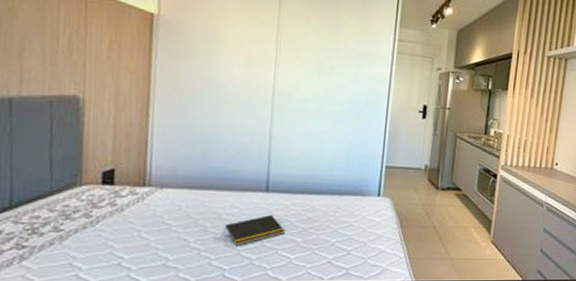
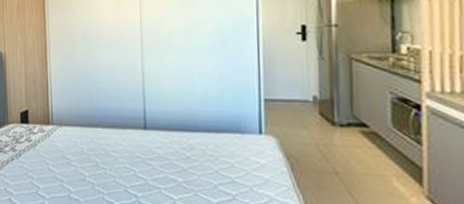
notepad: present [224,215,285,246] -> none [112,153,165,183]

